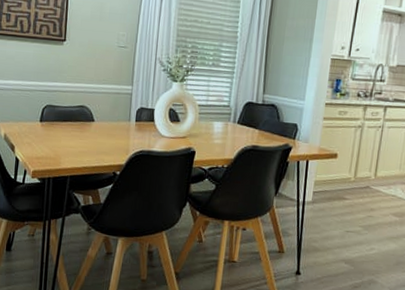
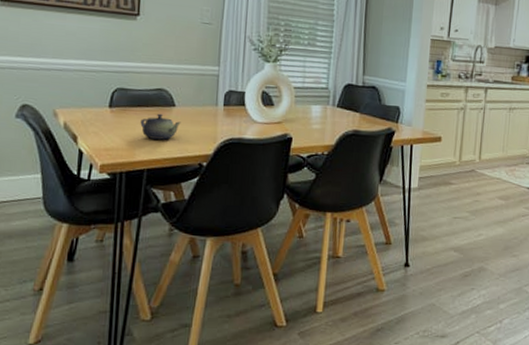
teapot: none [65,127,99,151] -> present [140,113,181,140]

